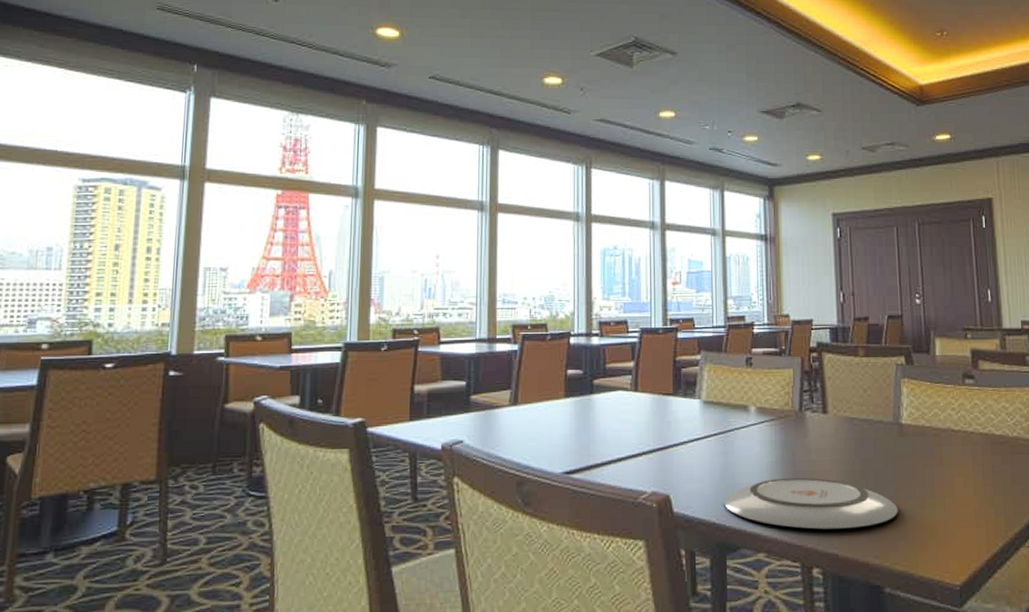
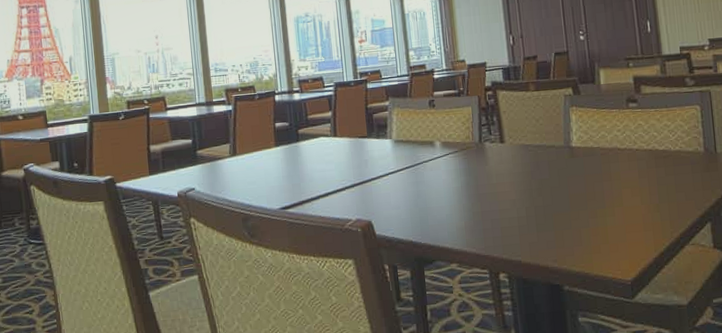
plate: present [724,477,898,530] -> none [419,198,573,242]

